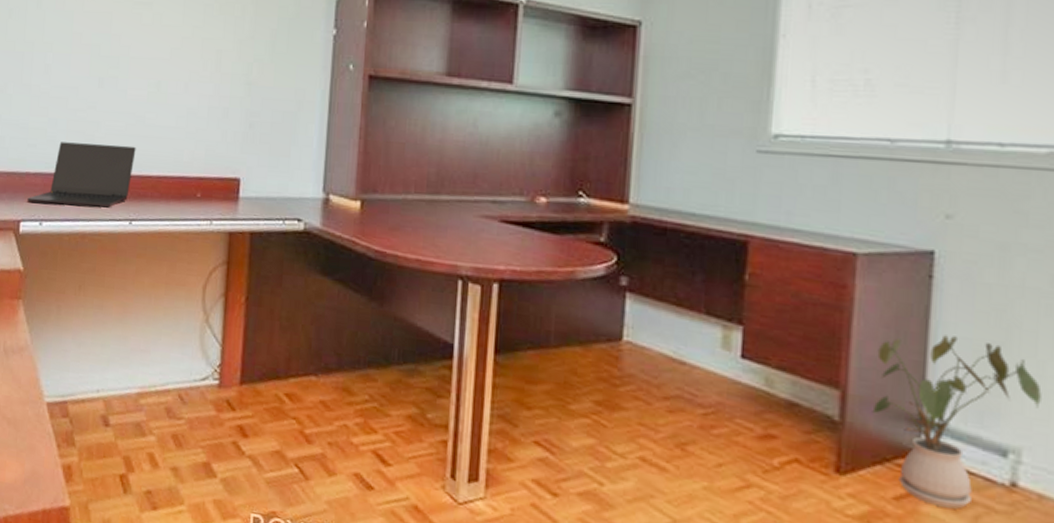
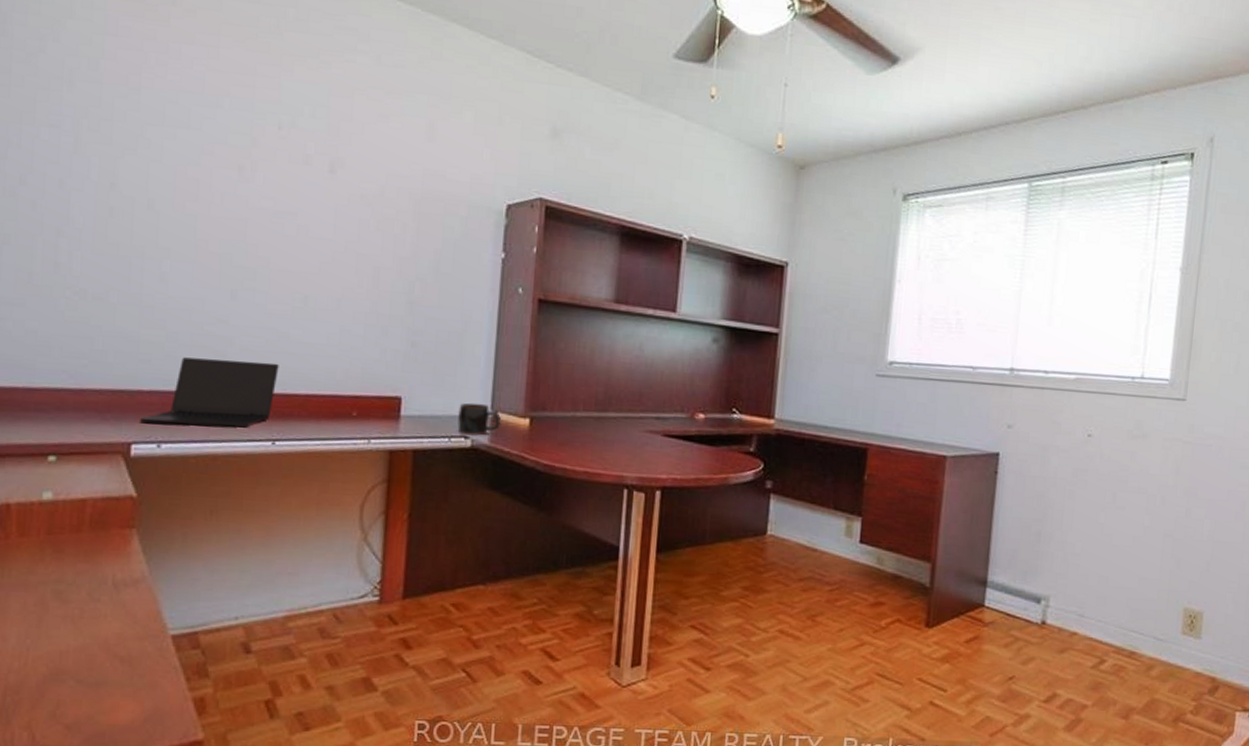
mug: none [291,184,332,219] -> present [457,402,501,436]
house plant: present [872,335,1042,509] -> none [952,516,1064,645]

